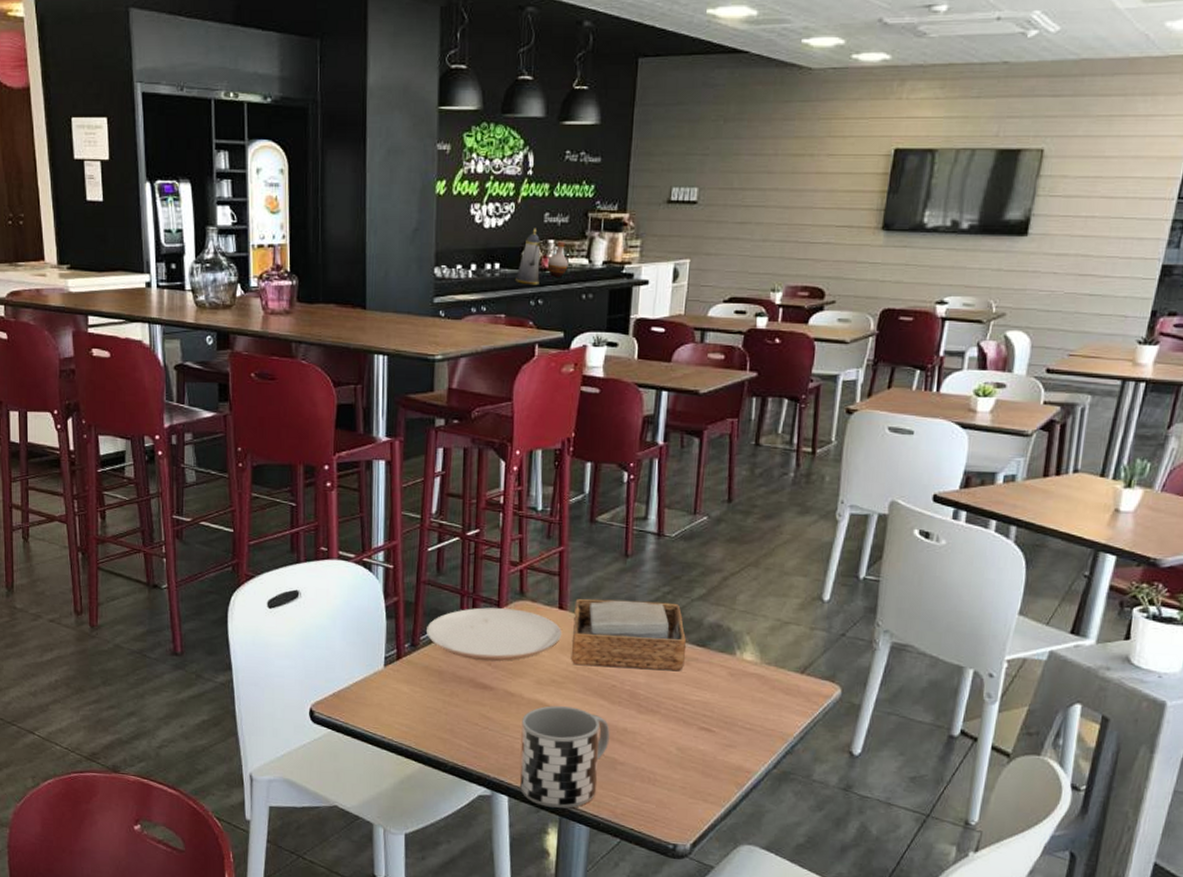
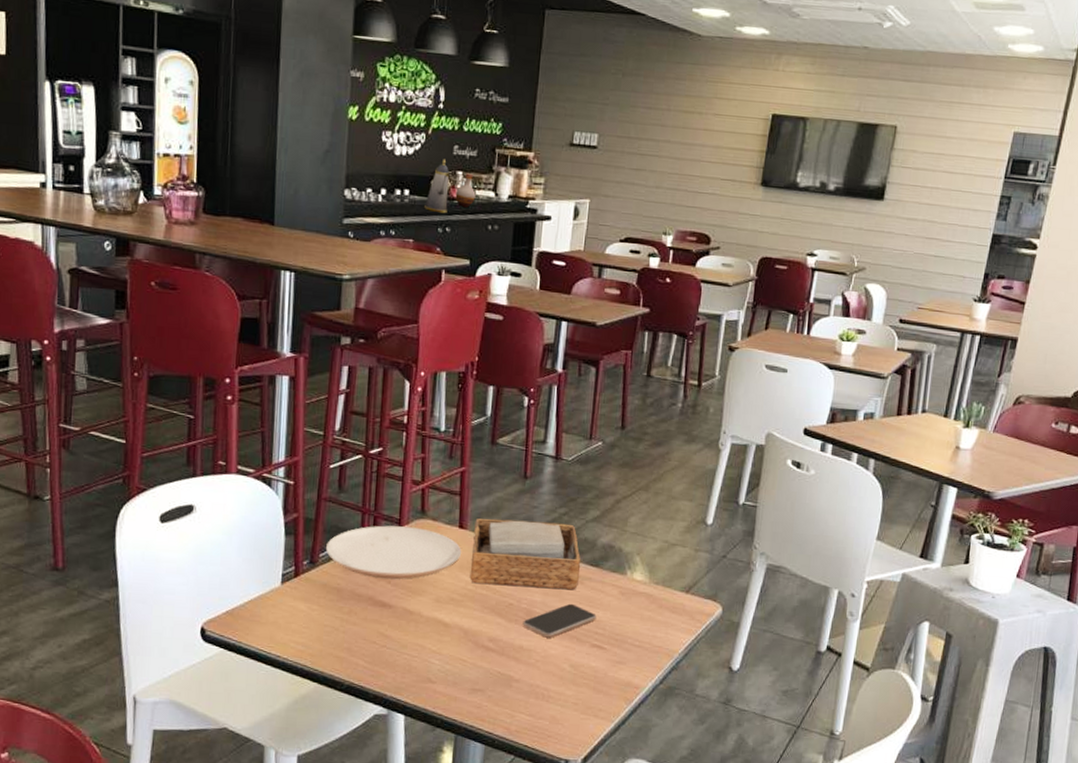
cup: present [520,706,610,809] -> none [416,624,507,727]
mobile phone: none [626,685,704,720] -> present [522,603,597,638]

